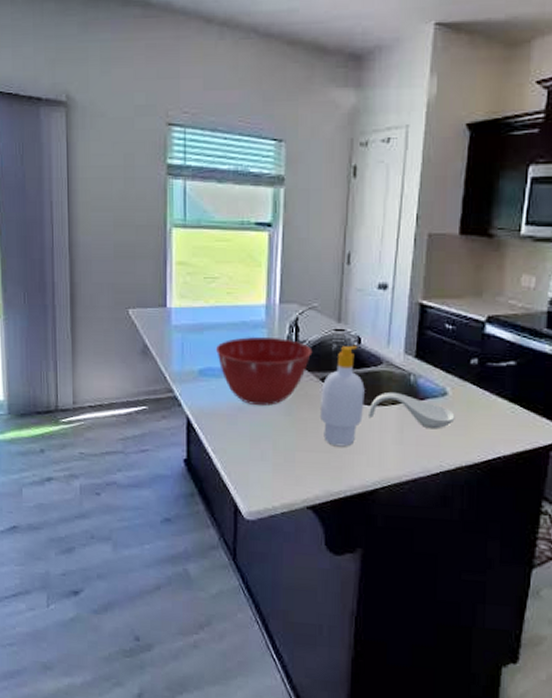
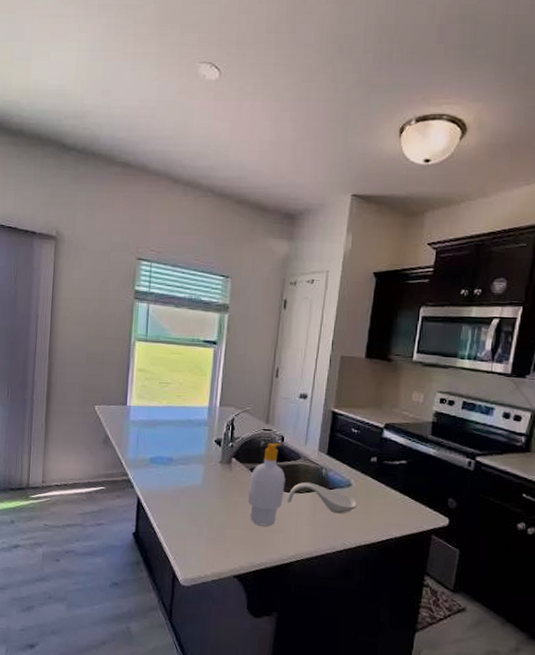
mixing bowl: present [215,336,313,405] -> none [165,432,245,490]

